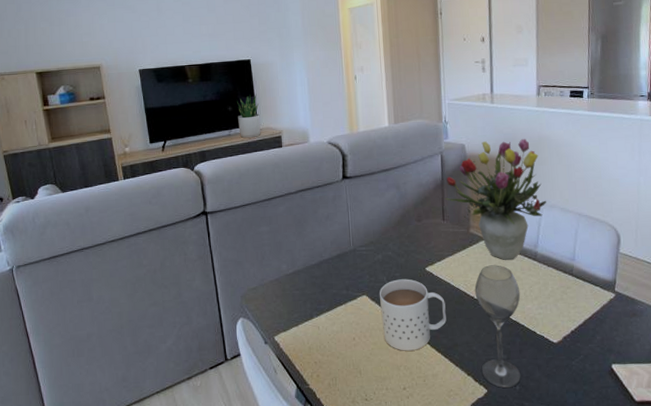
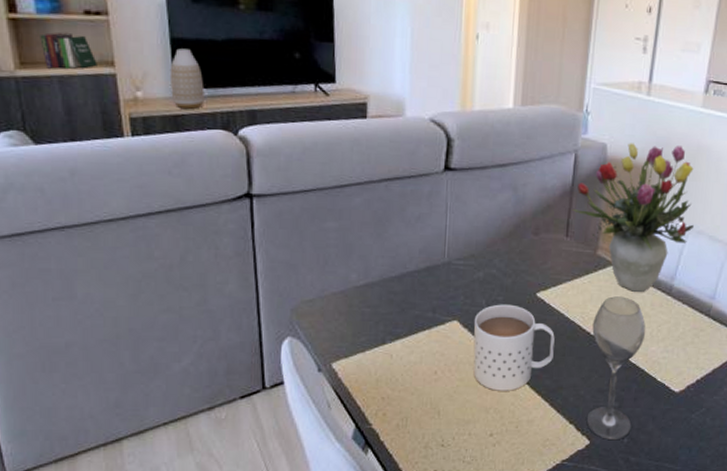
books: none [63,114,100,140] -> present [40,32,97,69]
vase: none [146,114,170,156] -> present [169,48,204,109]
planter: present [237,93,261,139] -> none [307,39,340,101]

